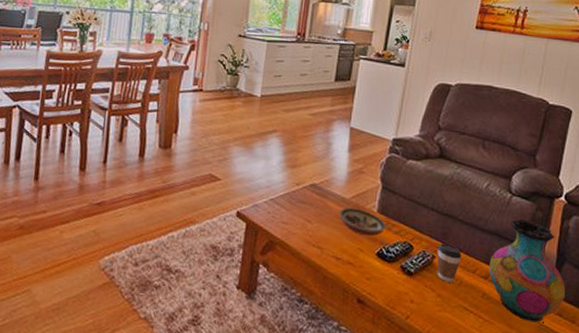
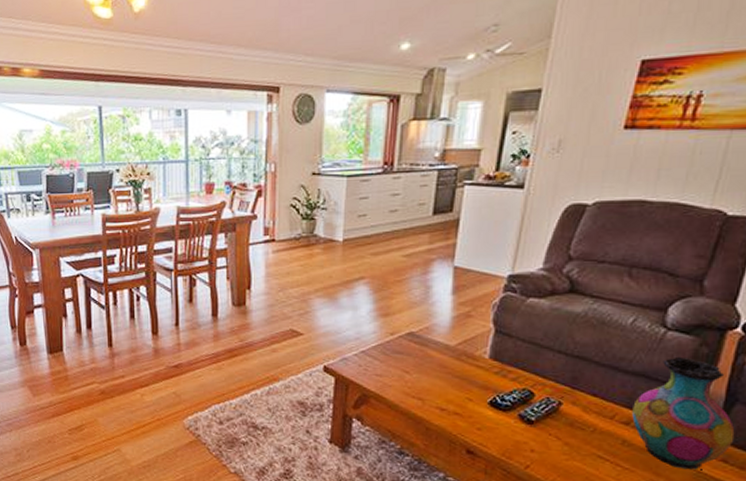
decorative bowl: present [339,207,387,236] -> none [443,355,501,385]
coffee cup: present [437,243,462,283] -> none [564,388,596,430]

